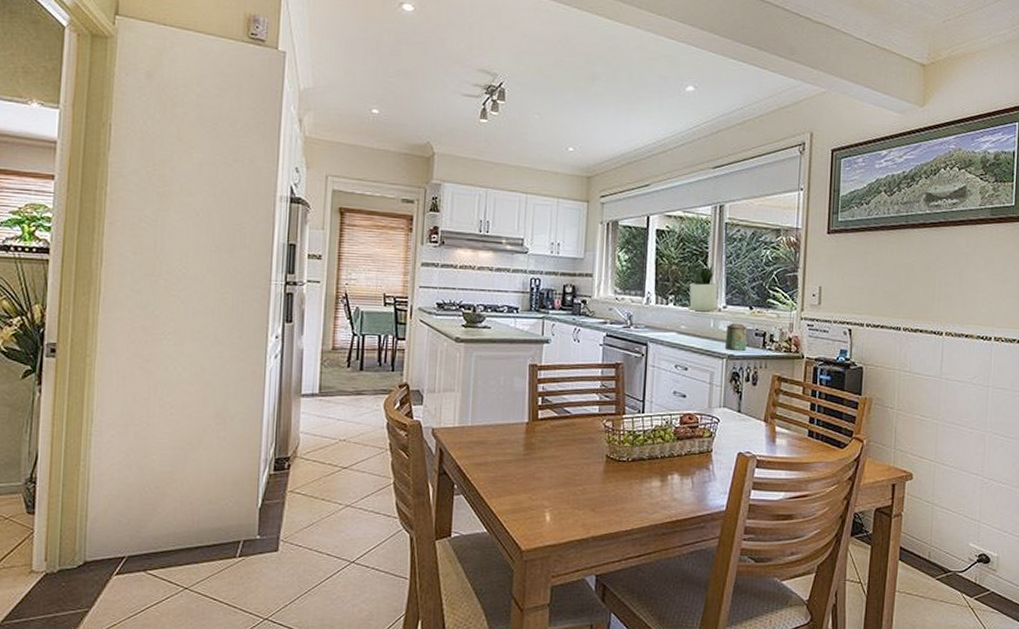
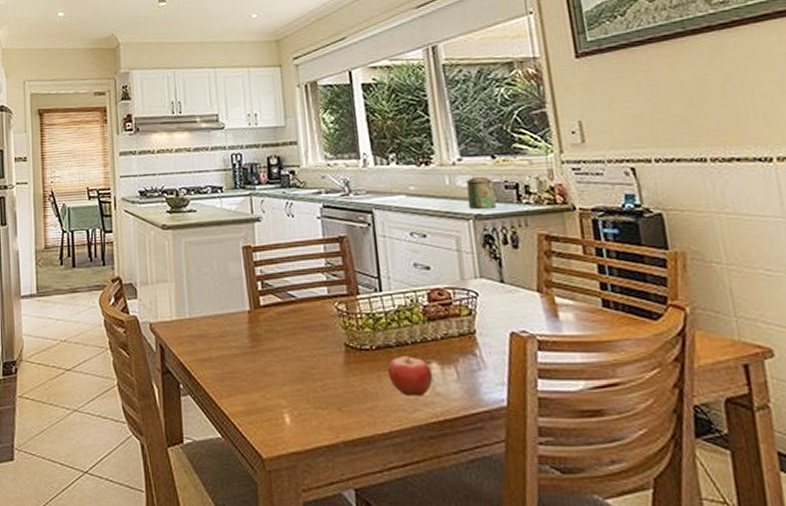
fruit: none [638,467,674,501] -> present [387,354,433,396]
planter: present [687,264,720,312] -> none [409,112,454,169]

